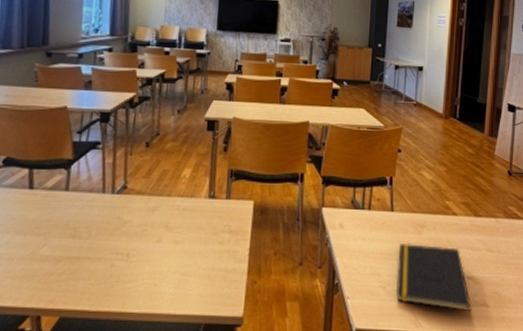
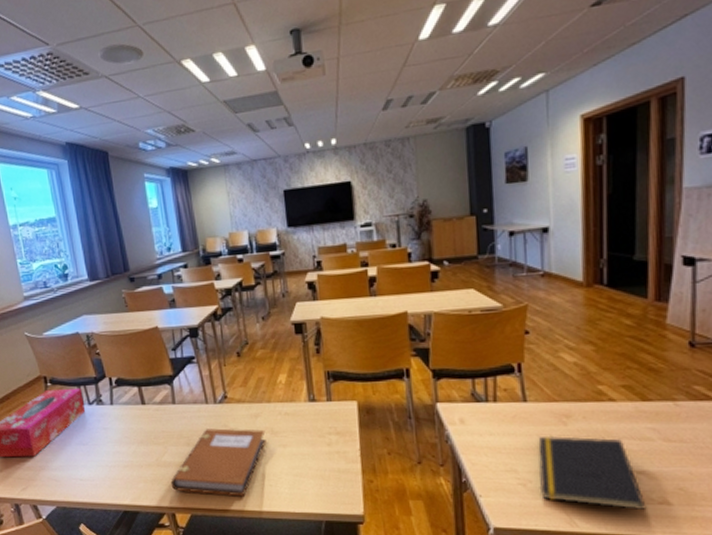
notebook: none [43,220,160,297] -> present [170,428,266,497]

